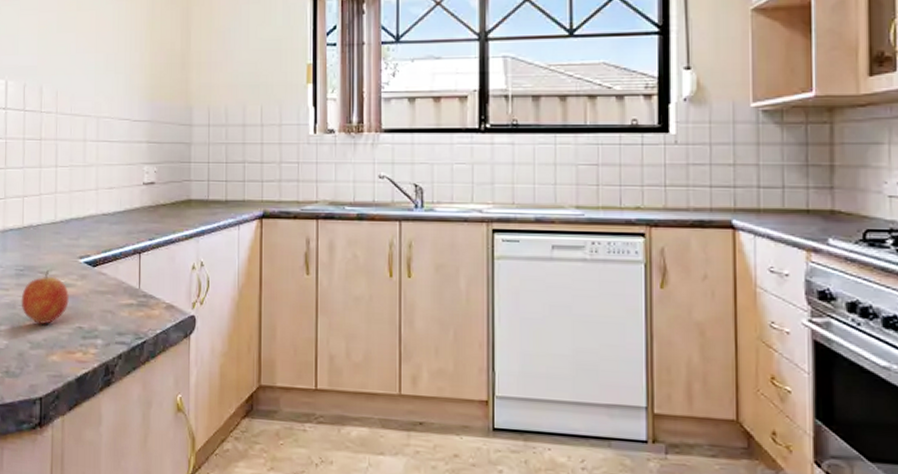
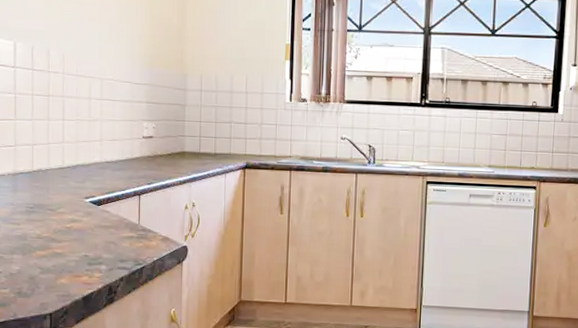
fruit: present [21,270,69,325] -> none [31,208,76,254]

